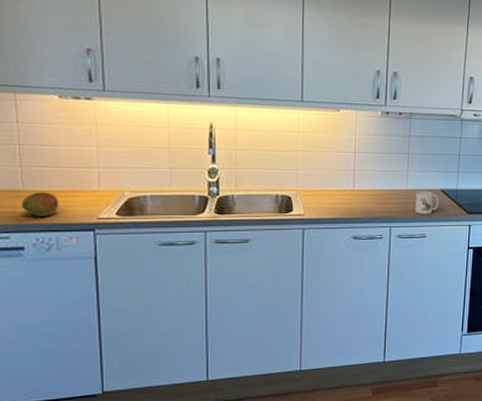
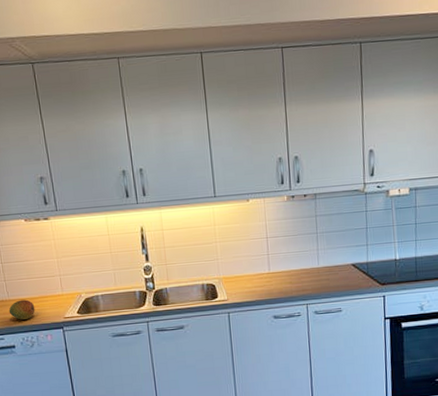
mug: present [415,191,439,214] -> none [328,267,351,290]

